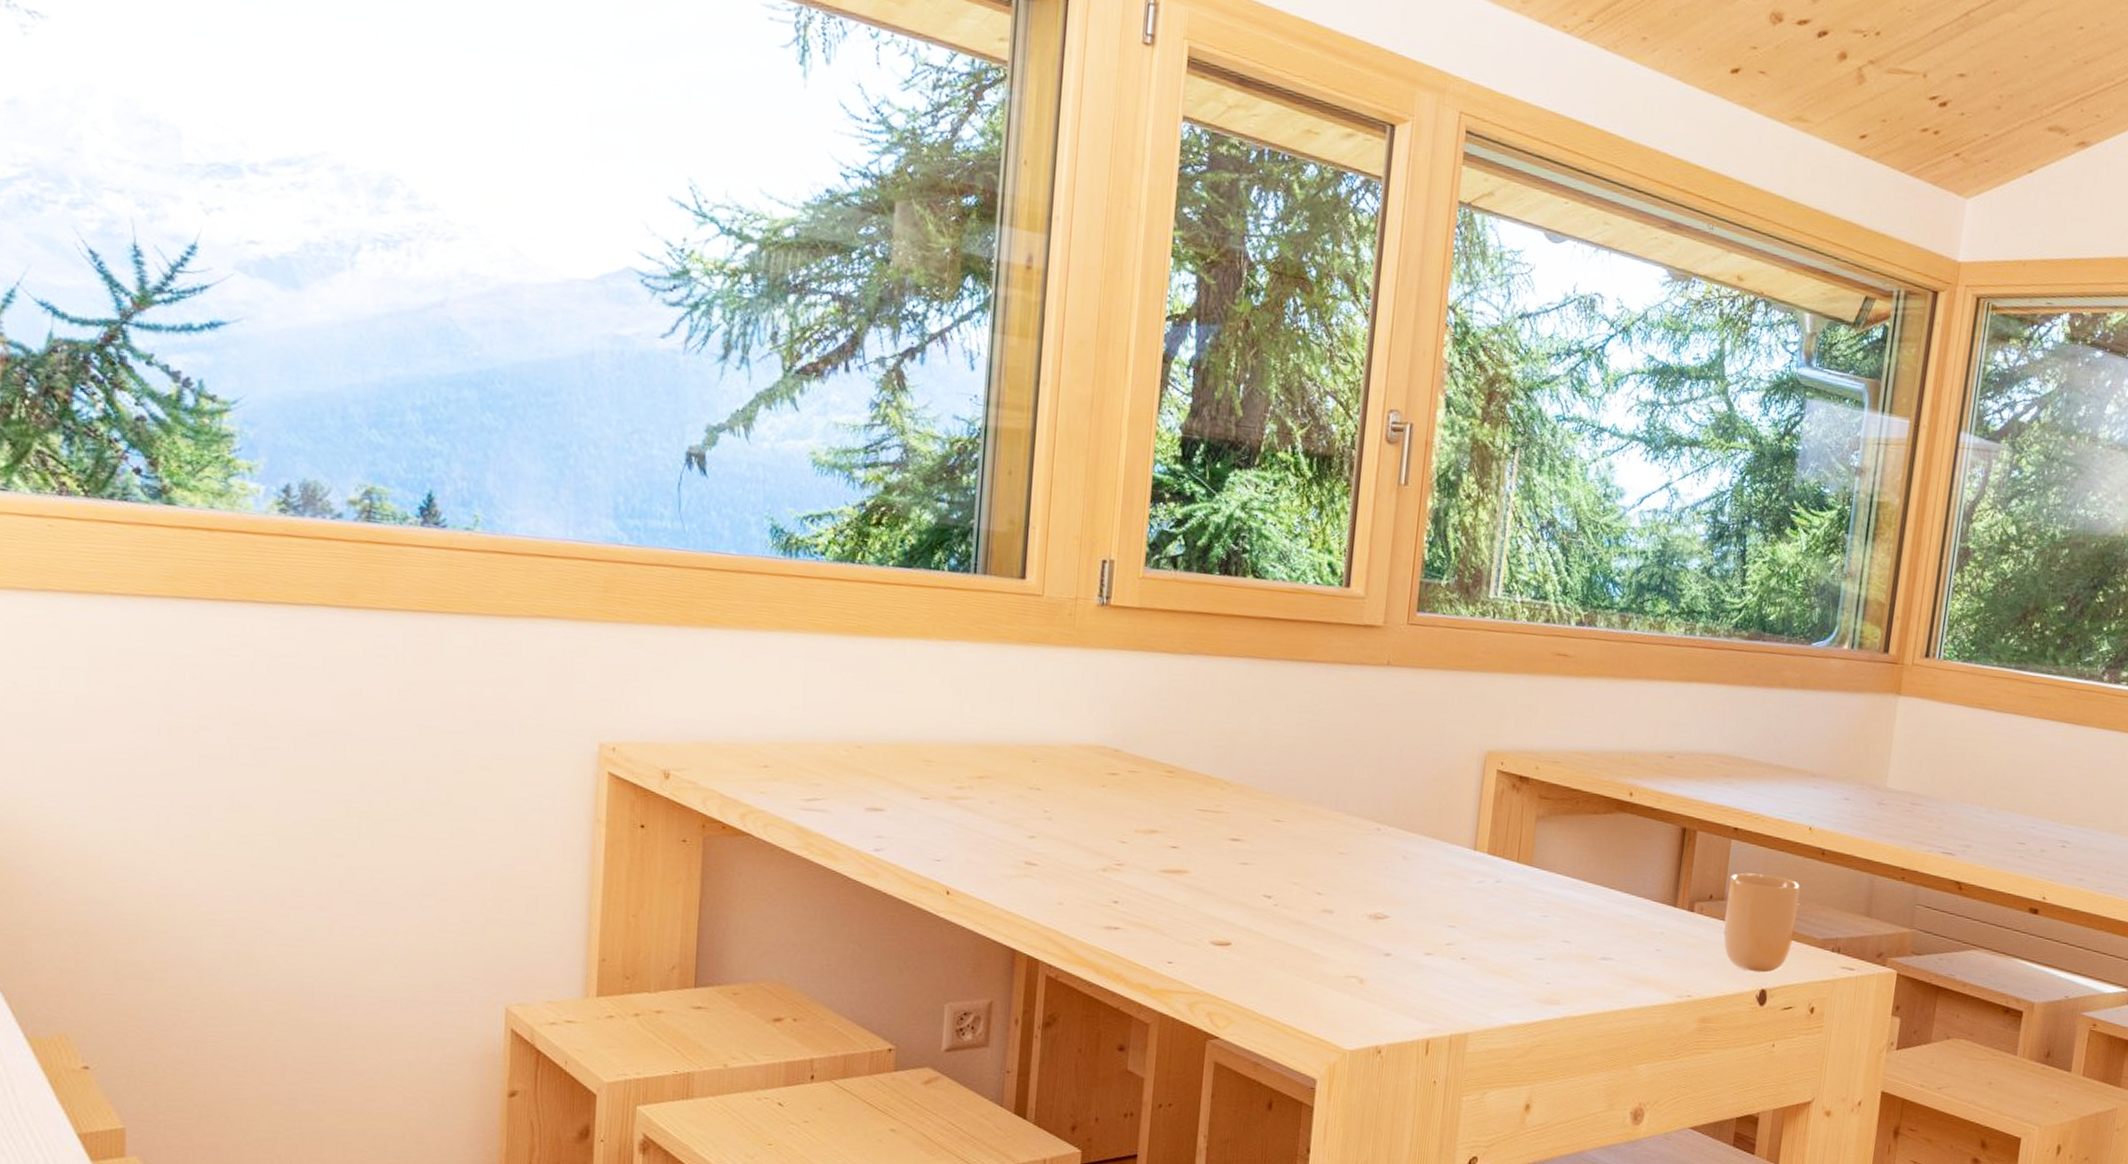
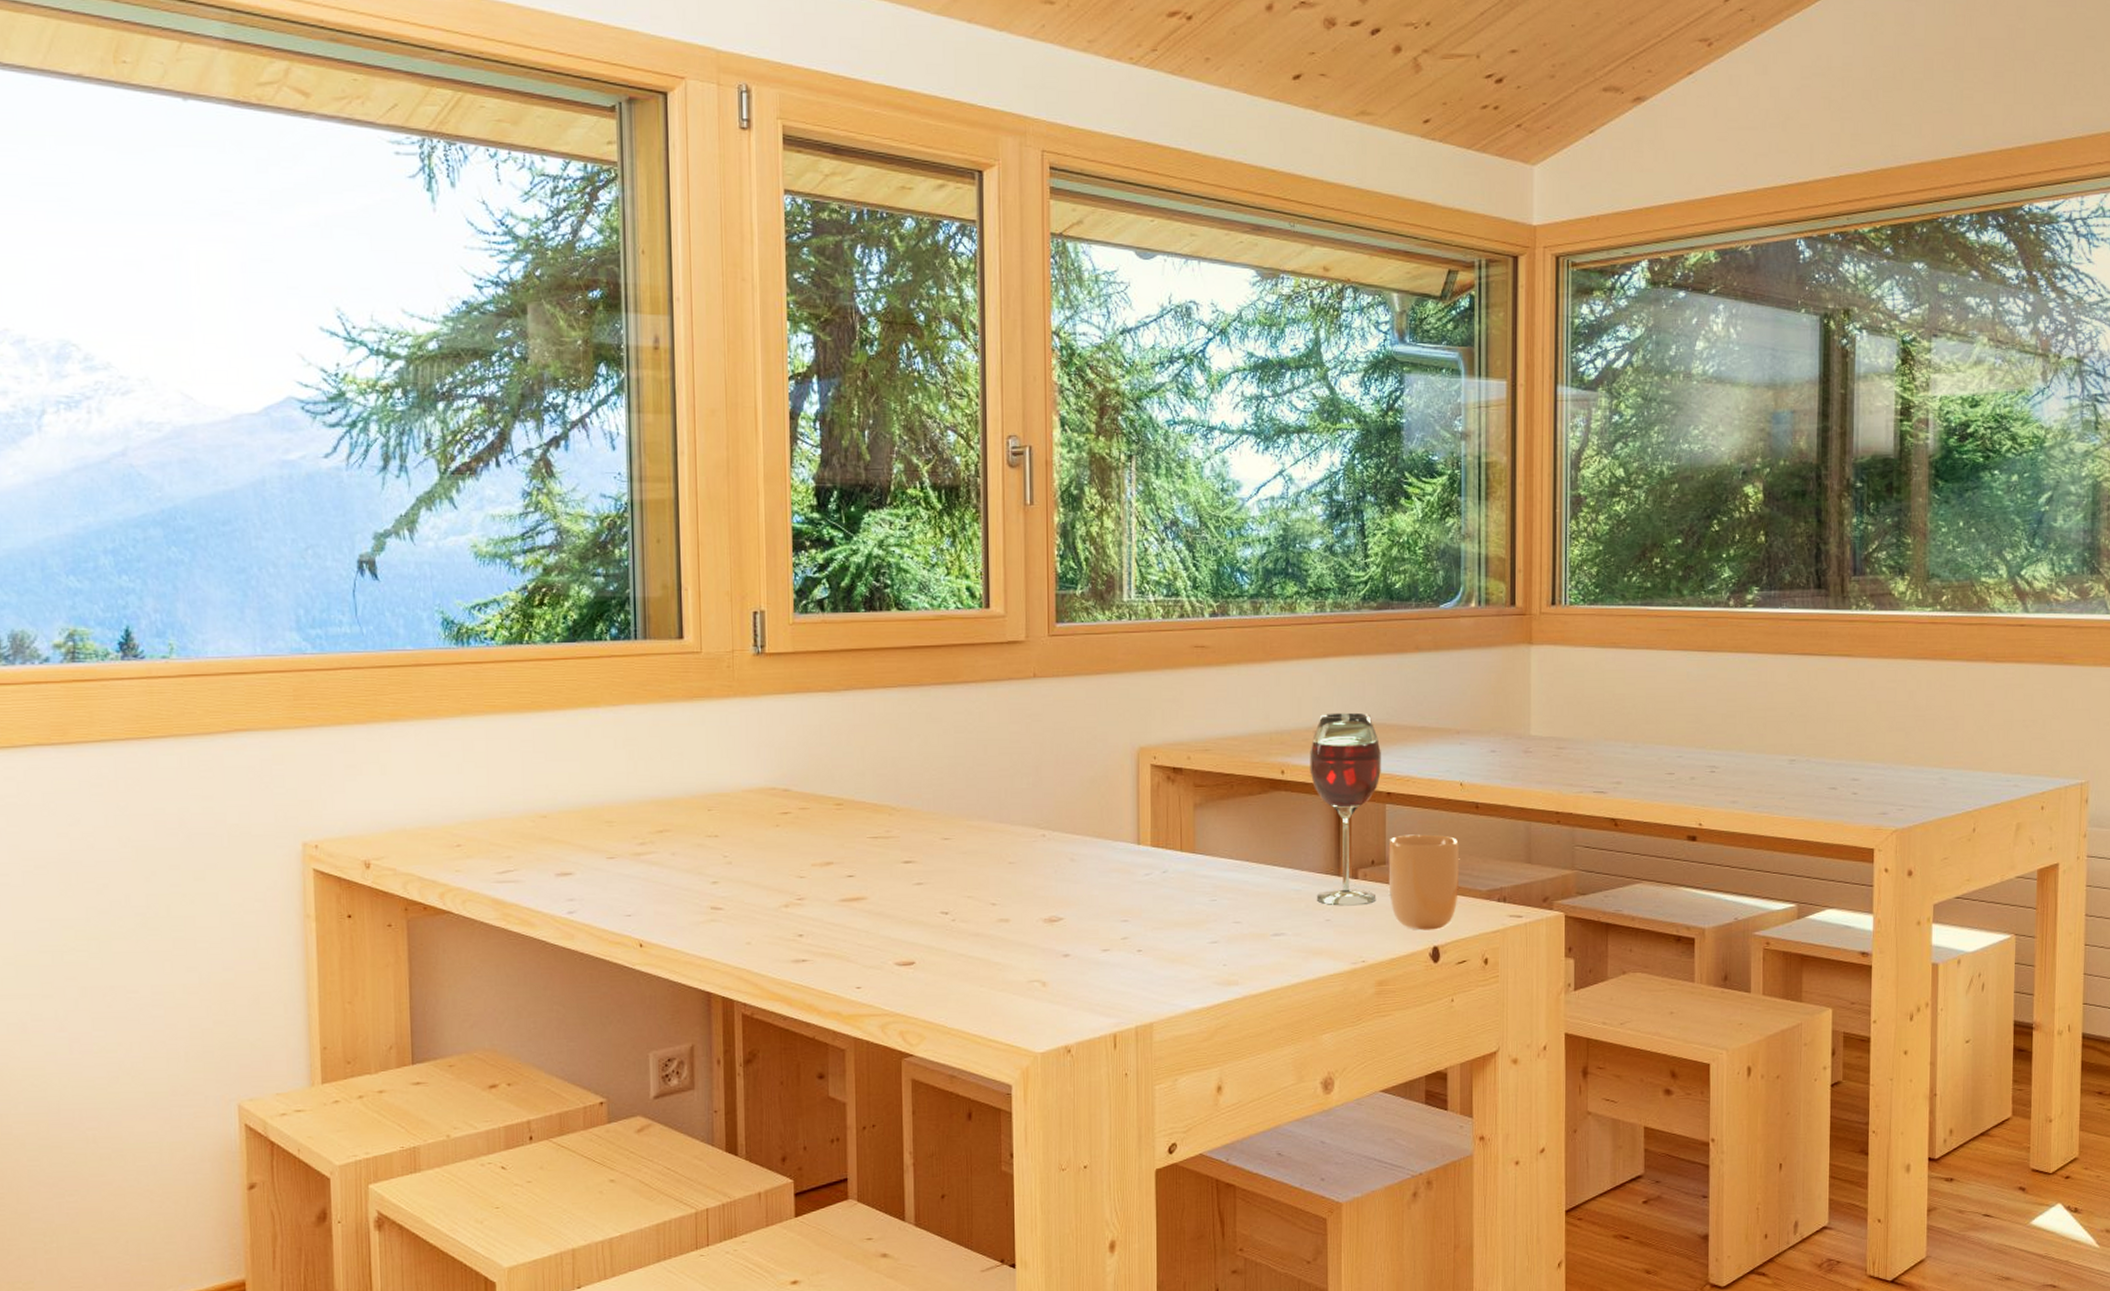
wineglass: none [1649,739,1734,939] -> present [1310,712,1382,906]

